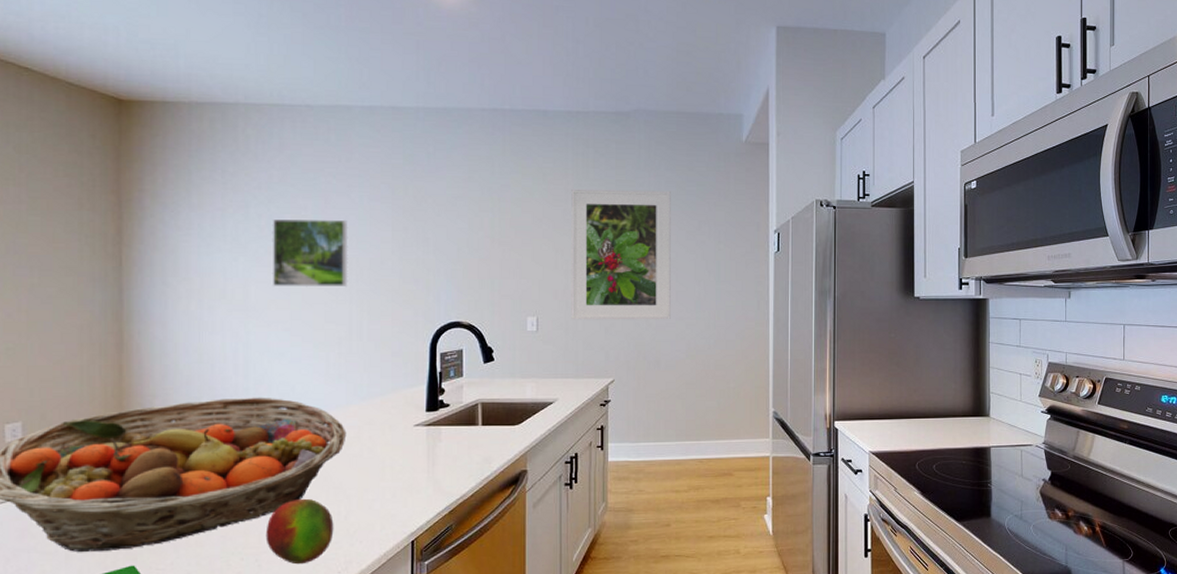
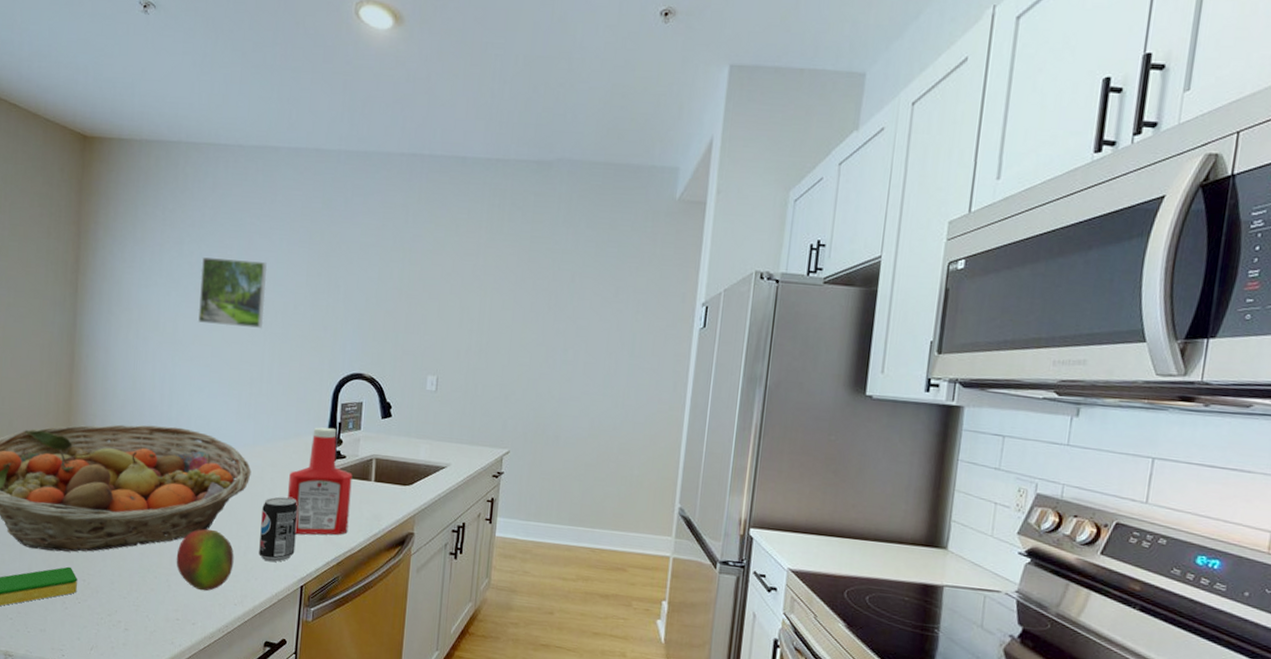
beverage can: none [362,454,402,522] -> present [259,496,298,562]
ketchup bottle: none [390,379,458,490] -> present [288,427,353,535]
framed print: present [571,190,671,320] -> none [471,244,589,393]

